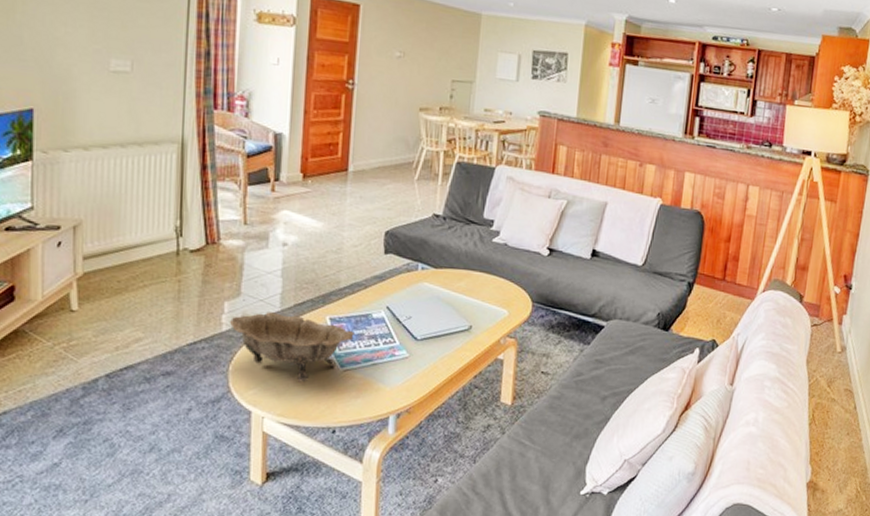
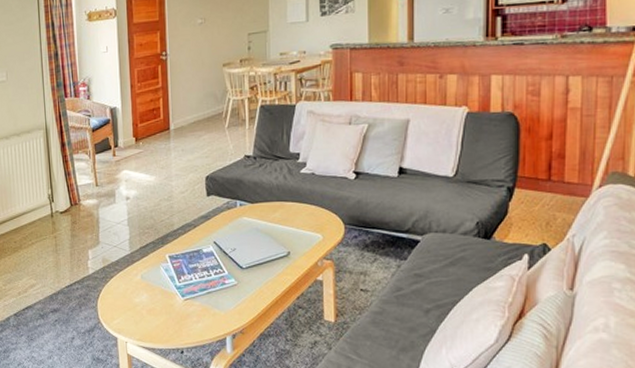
decorative bowl: present [229,312,354,382] -> none [93,255,190,312]

